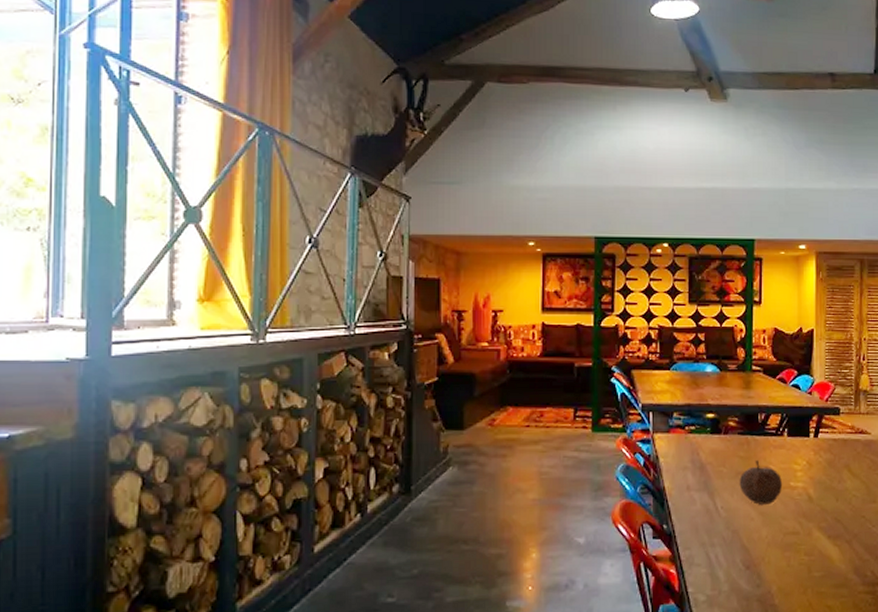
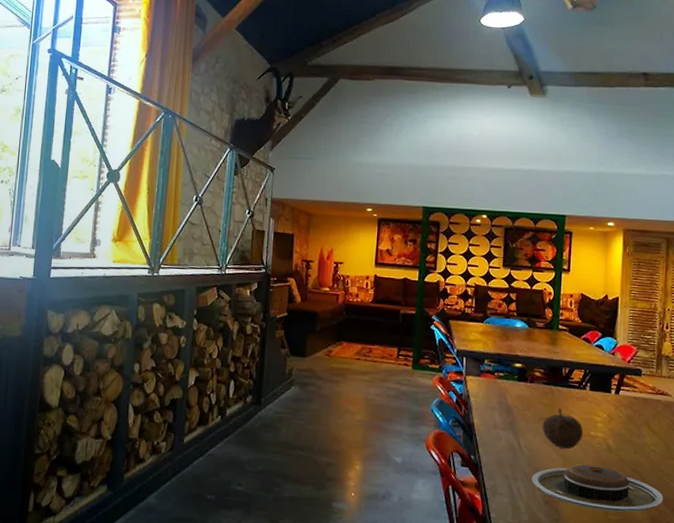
plate: none [730,519,867,569] -> present [531,464,664,513]

